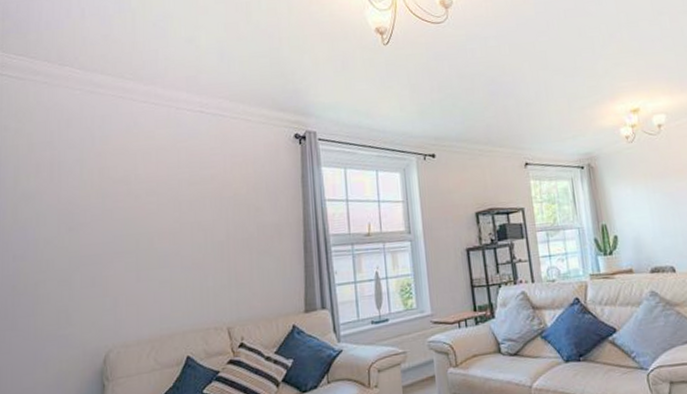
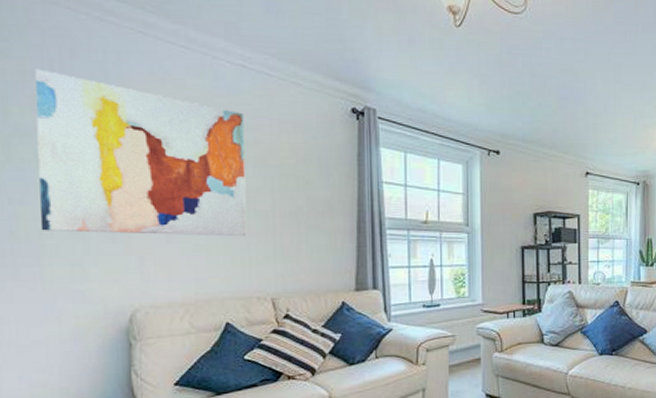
wall art: none [36,140,204,283] -> present [35,68,246,237]

